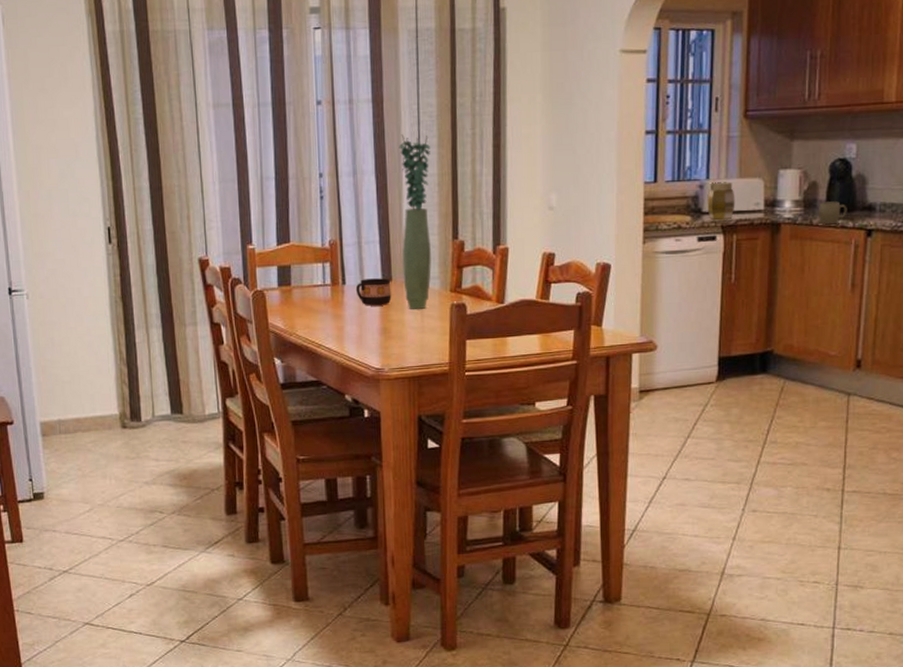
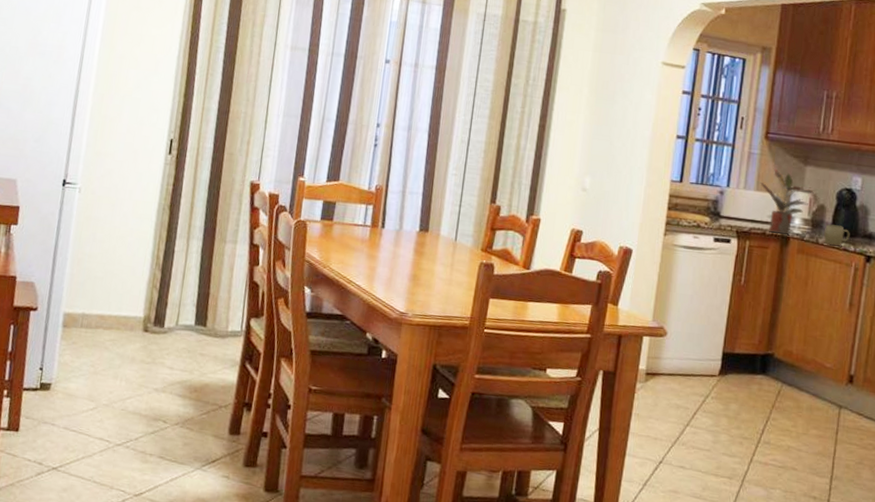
cup: present [355,278,392,306] -> none [393,225,428,254]
vase: present [399,134,432,309] -> none [438,101,482,263]
jar: present [707,182,735,221] -> none [725,191,751,227]
potted plant: none [743,149,803,222] -> present [760,168,814,235]

